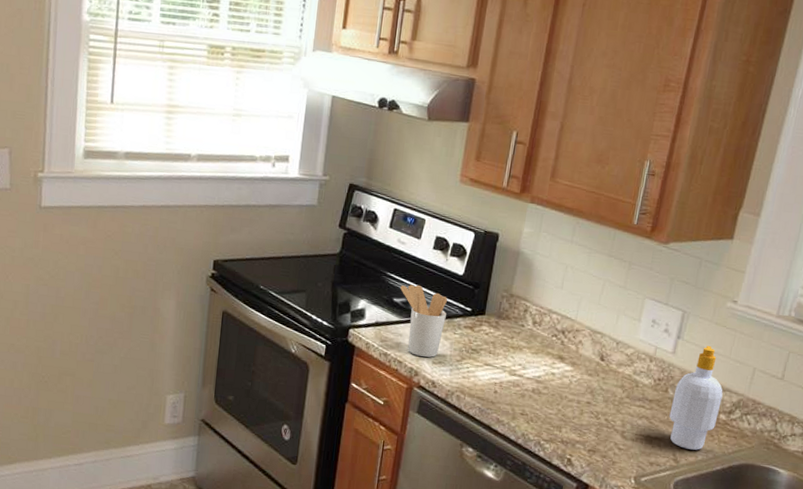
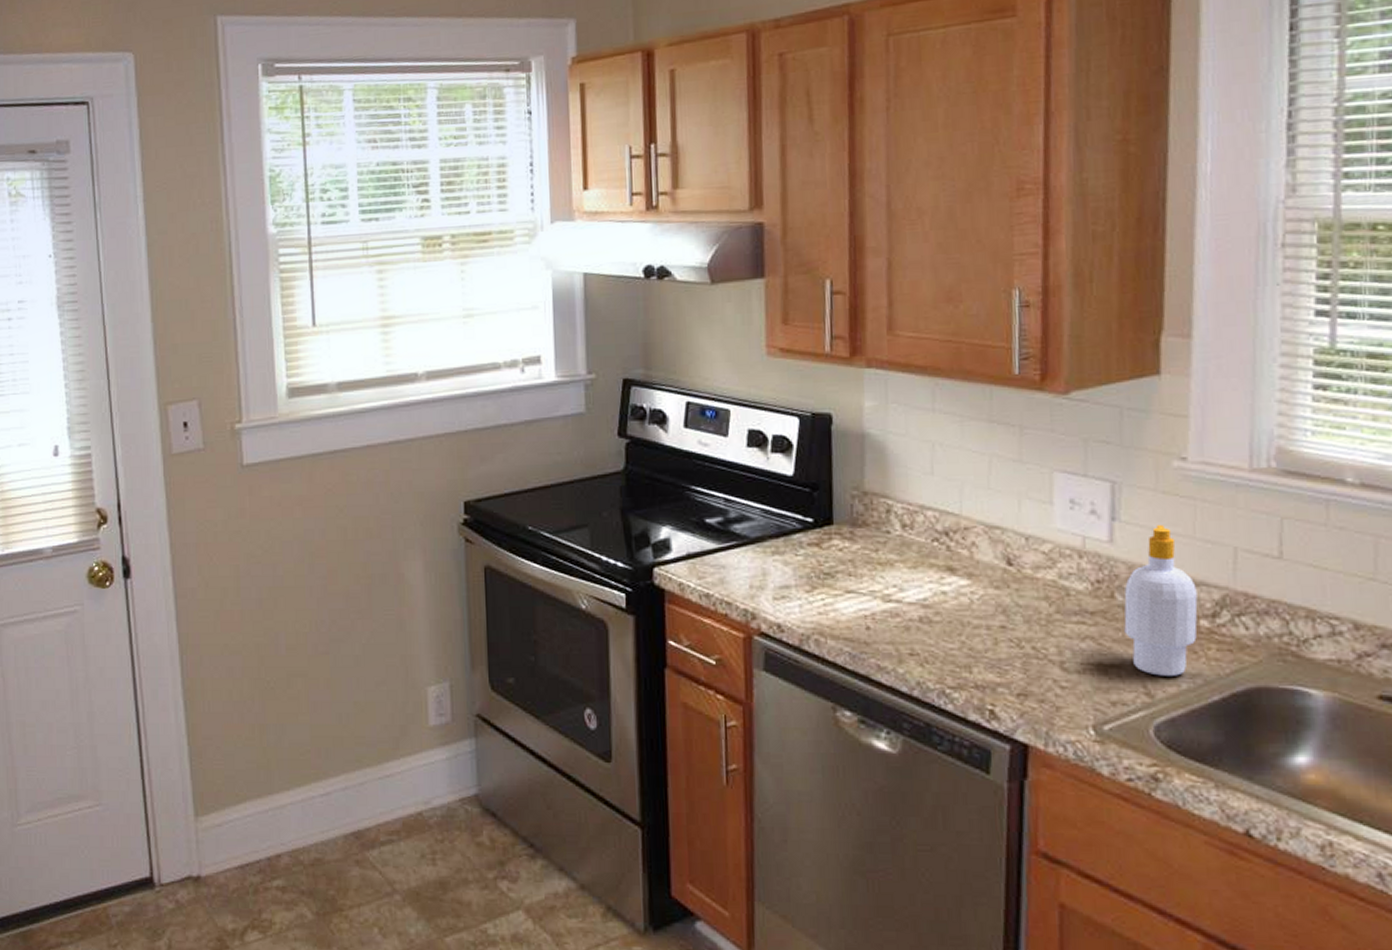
utensil holder: present [400,284,447,357] -> none [712,496,781,592]

